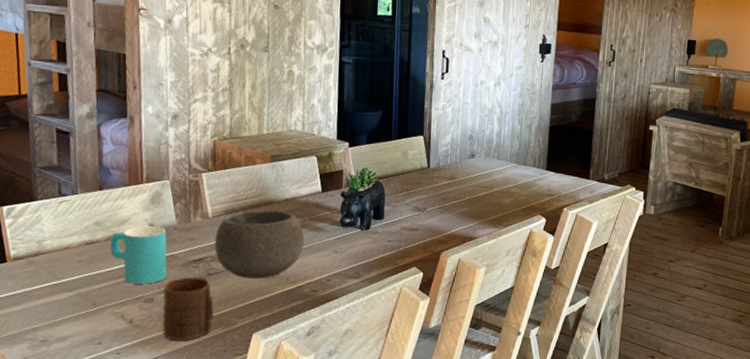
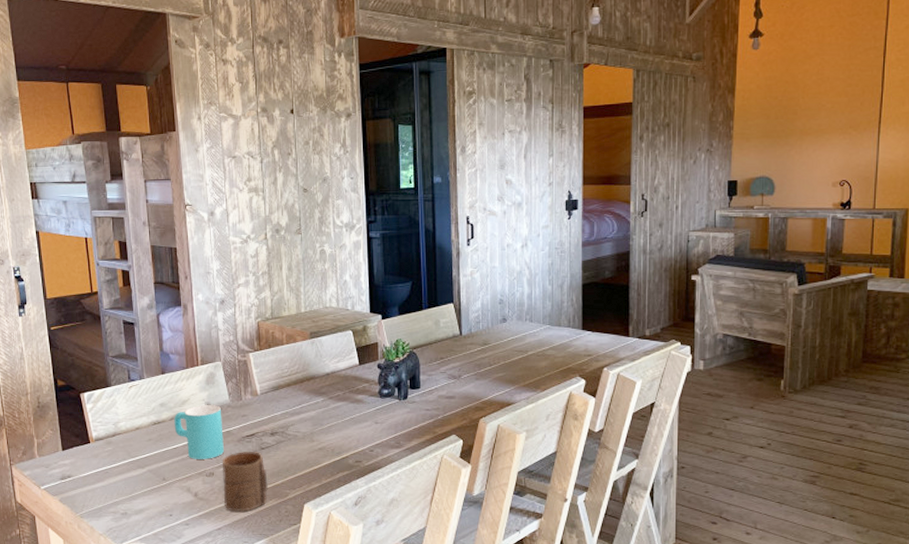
bowl: present [214,209,305,279] -> none [265,384,346,451]

